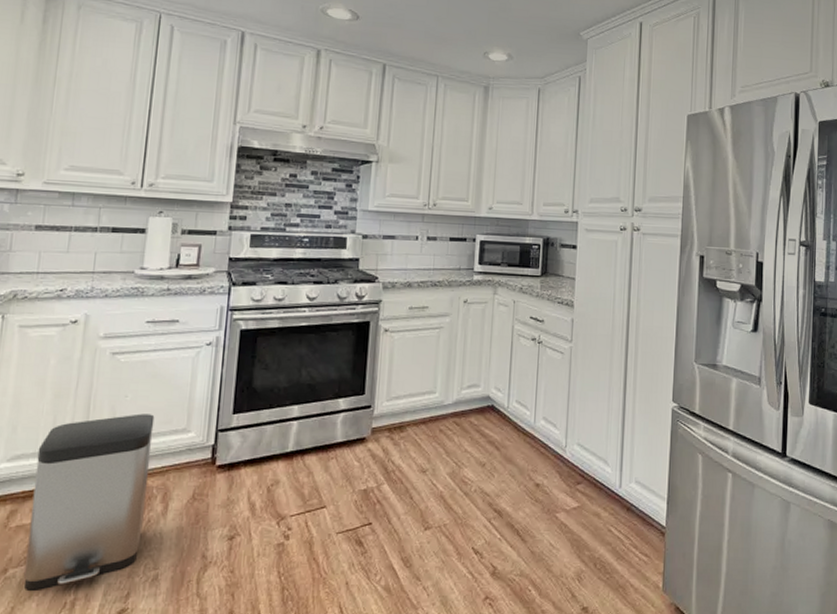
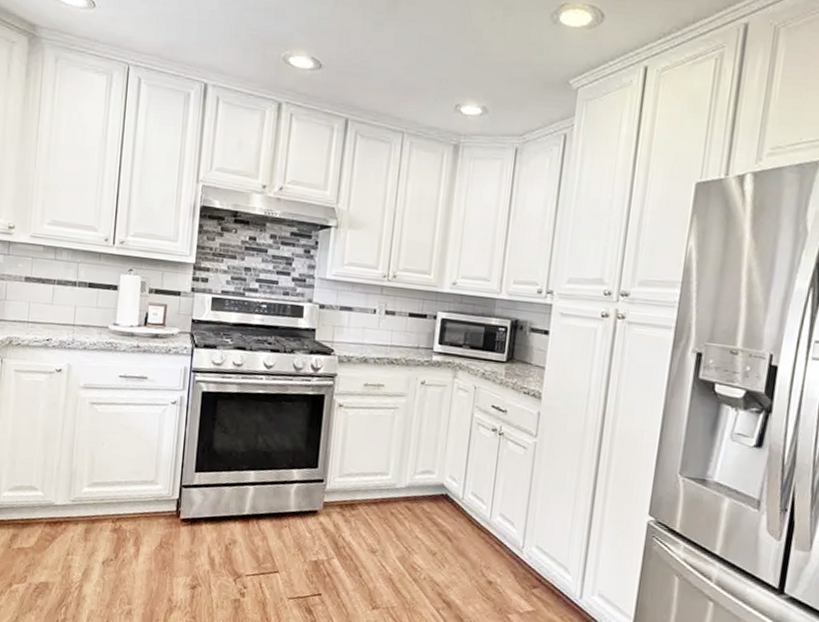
pedal bin: present [23,413,155,590] -> none [24,461,127,606]

